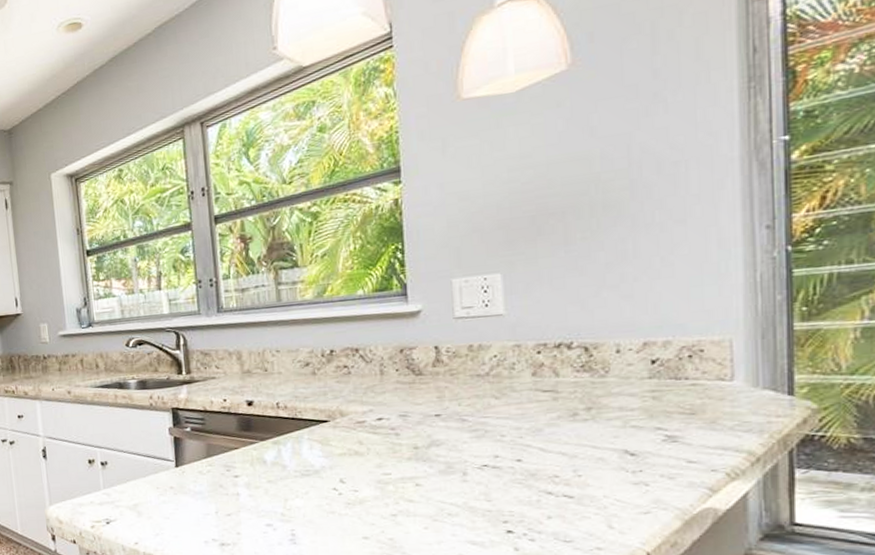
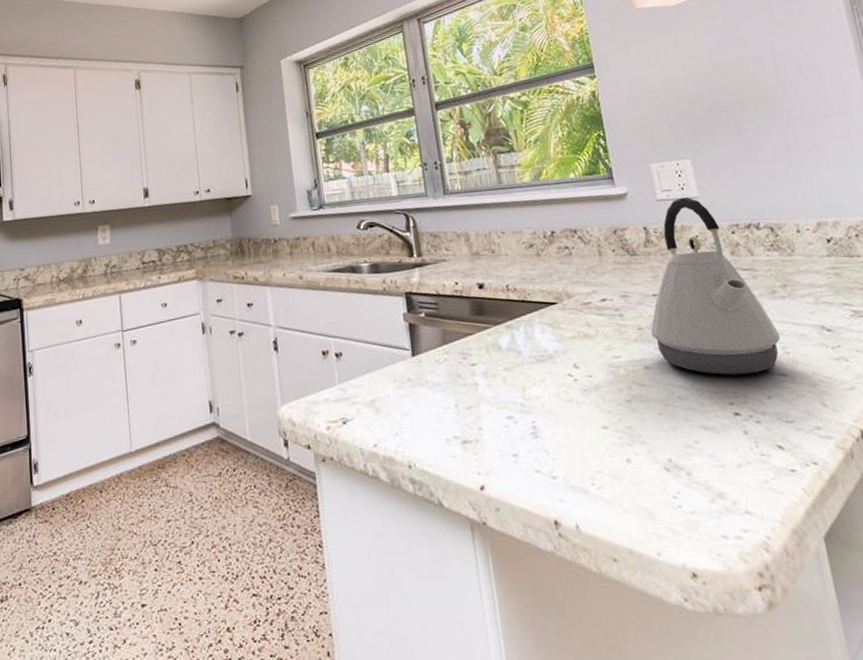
kettle: none [428,314,574,495] -> present [651,197,781,376]

